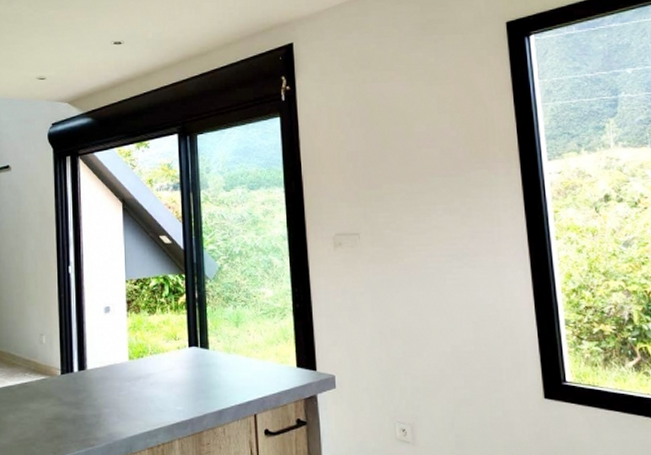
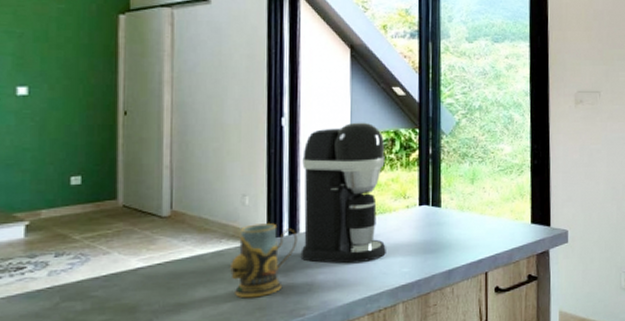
mug: none [32,360,86,427] -> present [229,223,298,299]
coffee maker: none [87,269,161,400] -> present [300,122,386,264]

